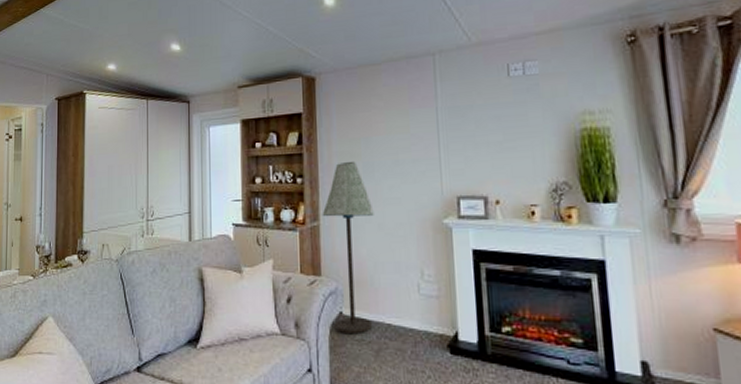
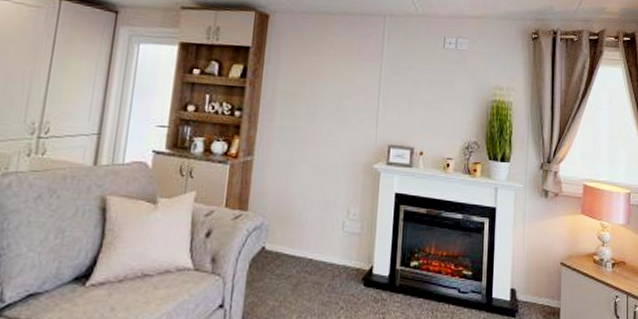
floor lamp: present [322,160,374,333] -> none [254,101,311,268]

